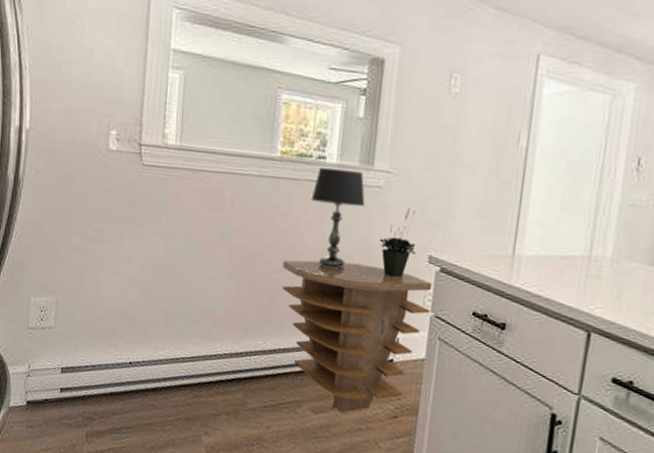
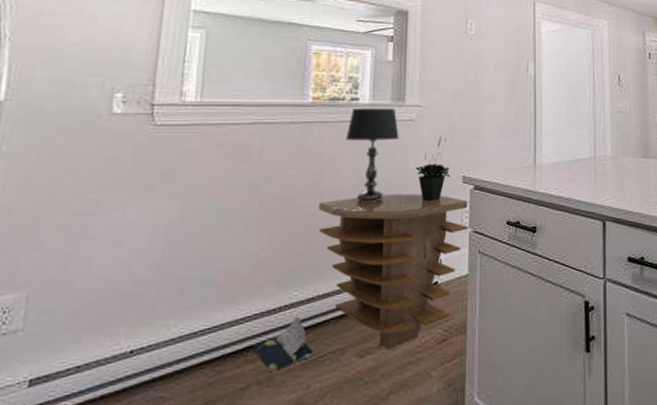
tissue dispenser: none [223,364,274,407] -> present [253,317,314,371]

